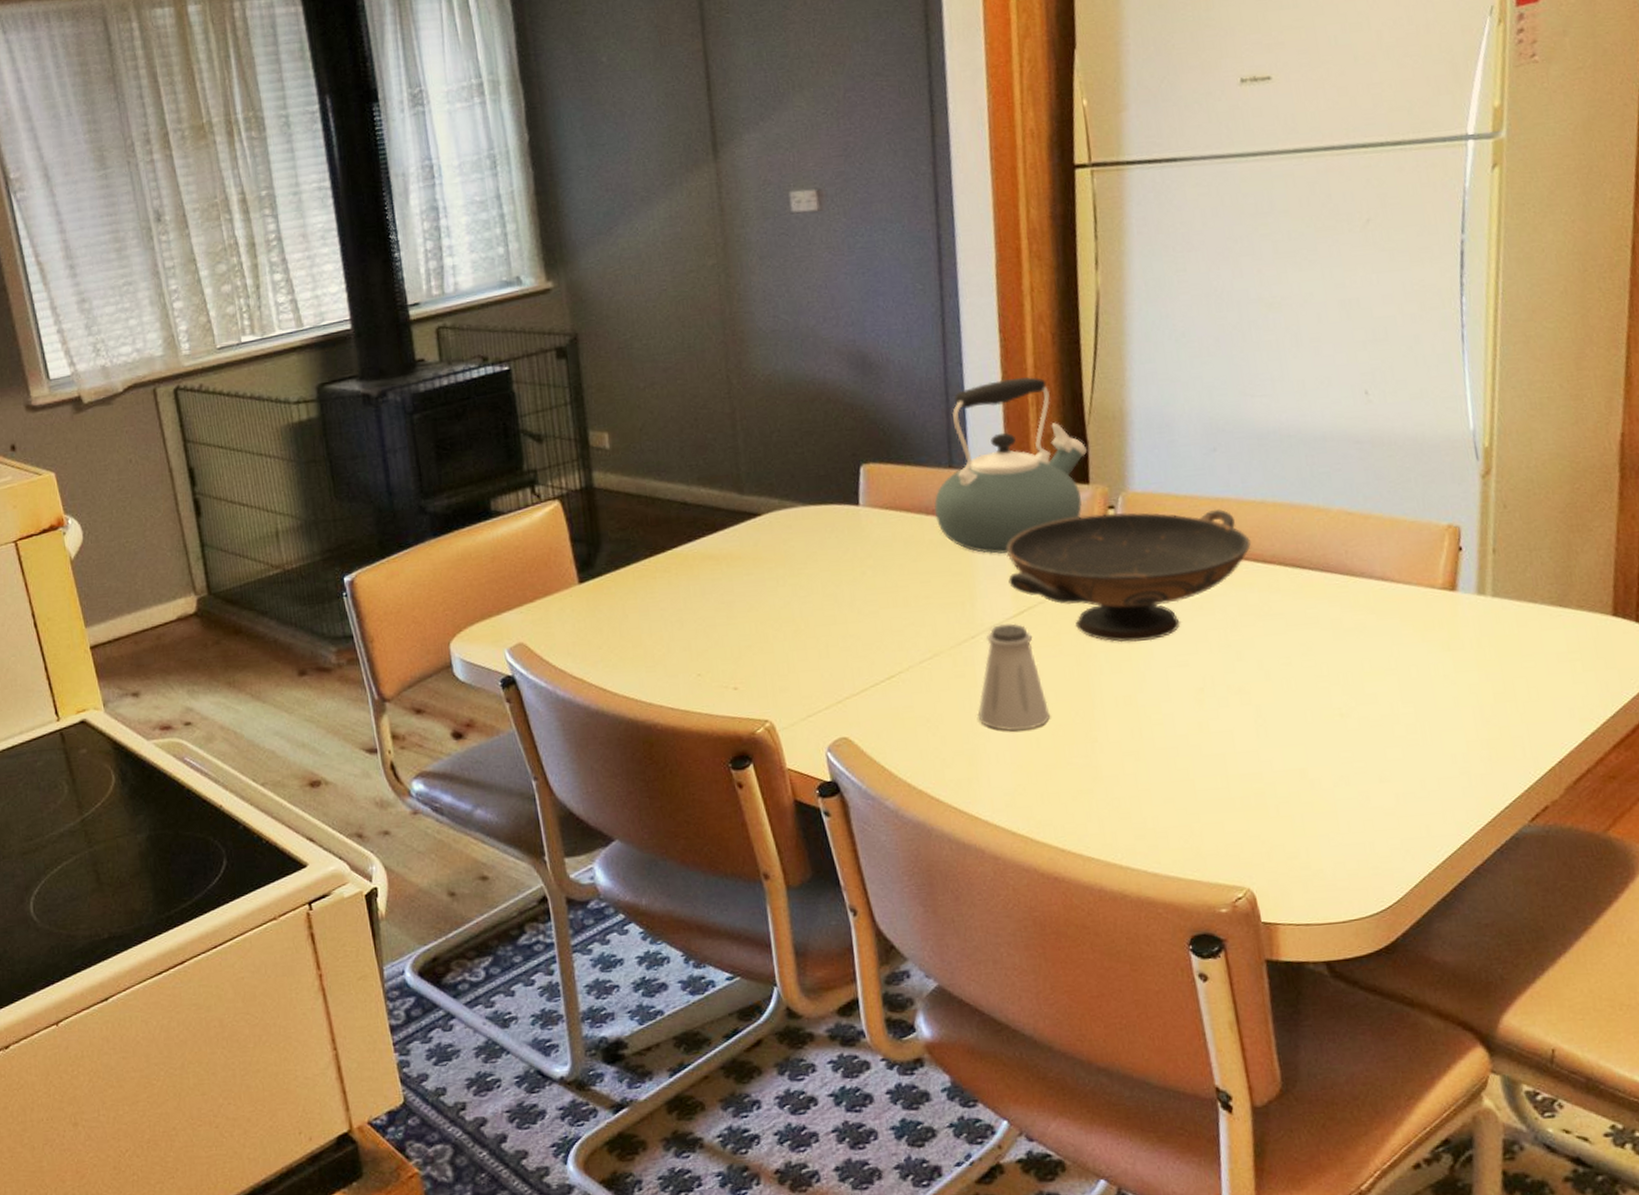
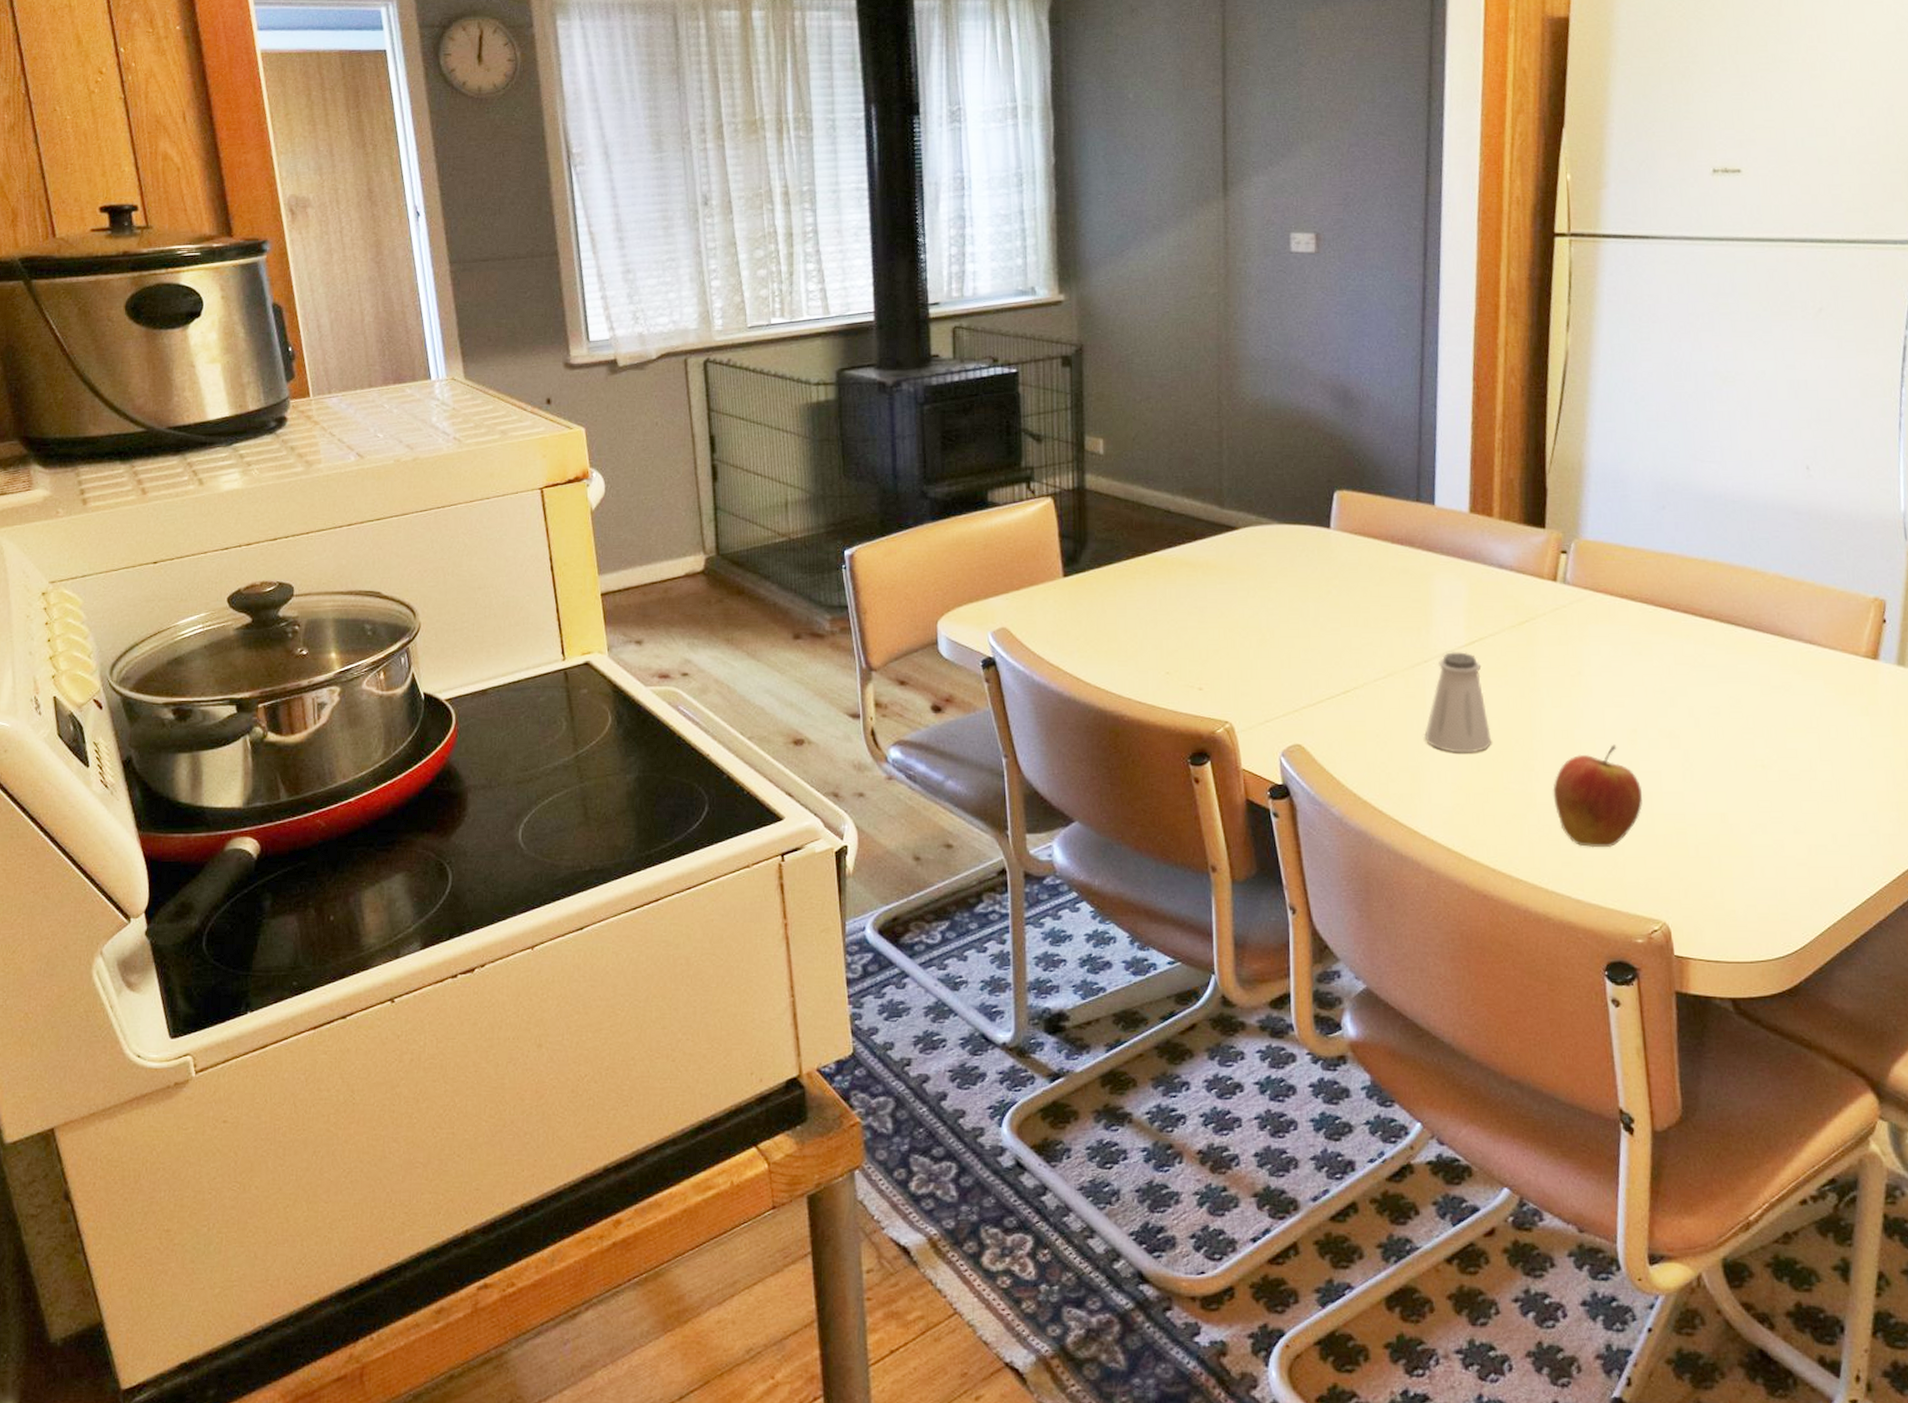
kettle: present [934,376,1088,554] -> none [1399,424,1546,585]
decorative bowl: present [1005,508,1252,643] -> none [1463,556,1692,680]
apple: none [1119,706,1216,818] -> present [1553,744,1643,848]

